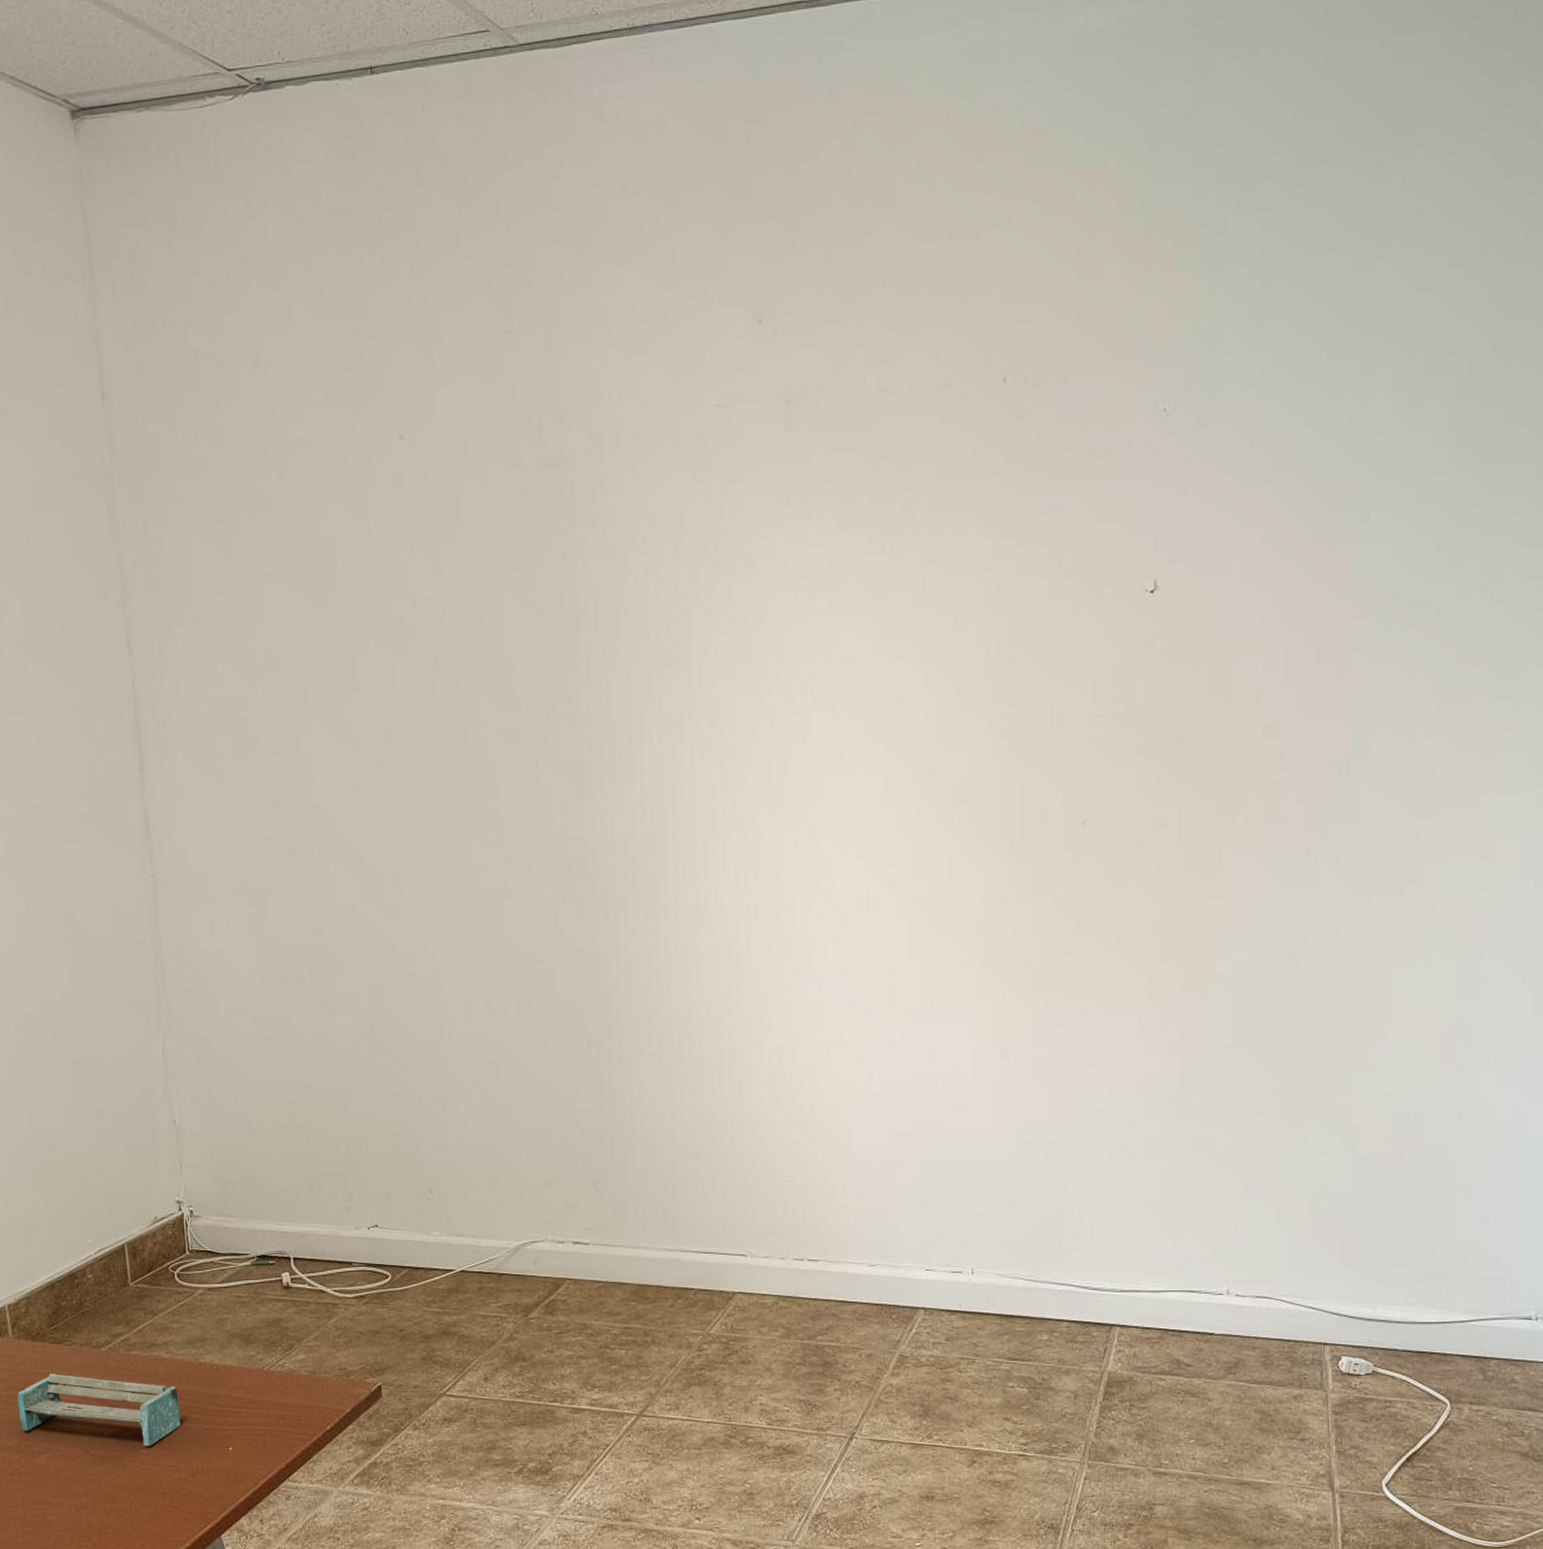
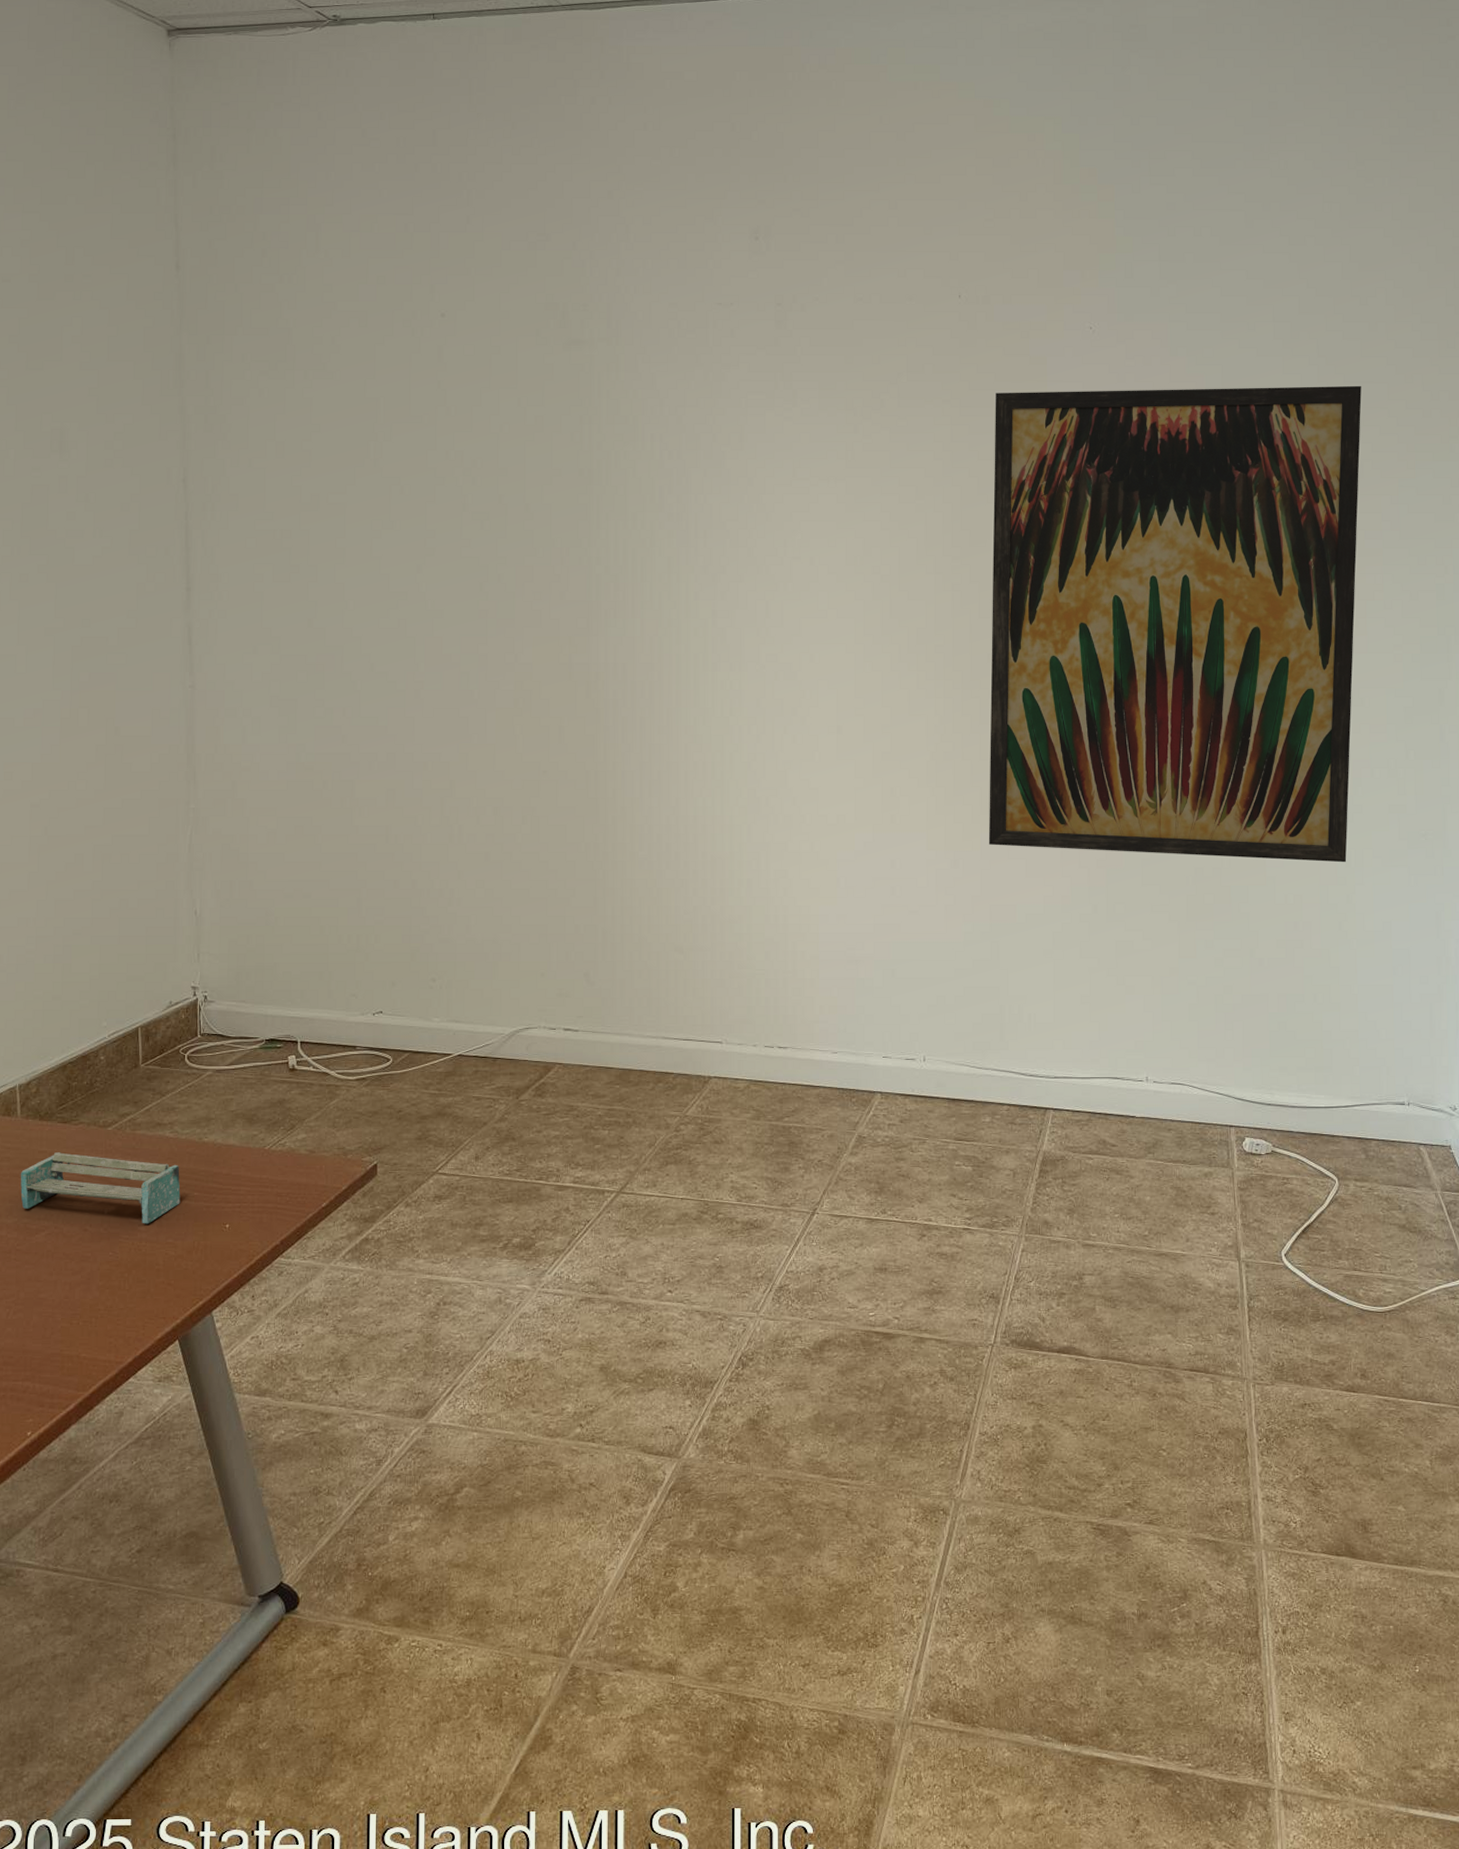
wall art: none [1043,464,1502,1044] -> present [988,385,1362,863]

